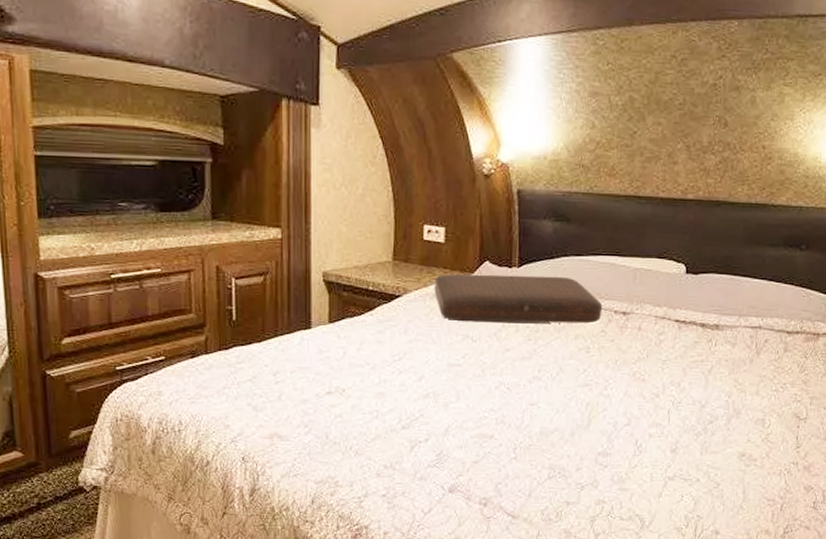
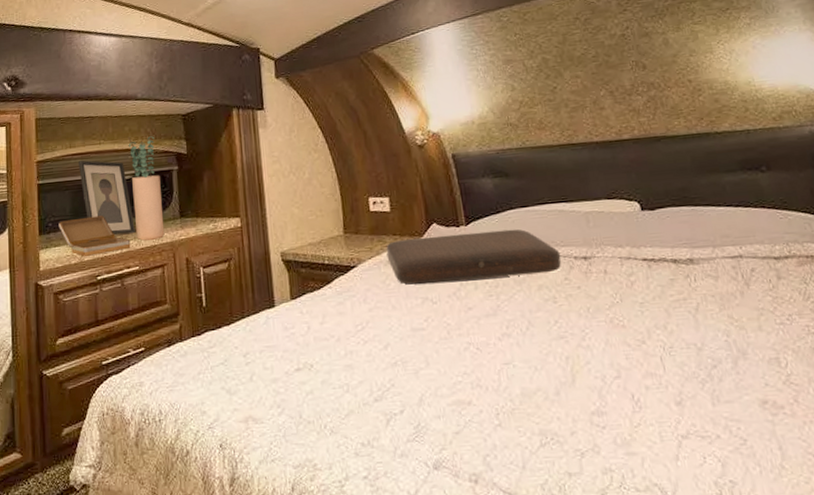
jewelry box: none [63,204,152,251] -> present [58,215,131,257]
picture frame: none [87,133,157,231] -> present [78,160,135,235]
vase: none [151,109,193,242] -> present [128,130,165,241]

